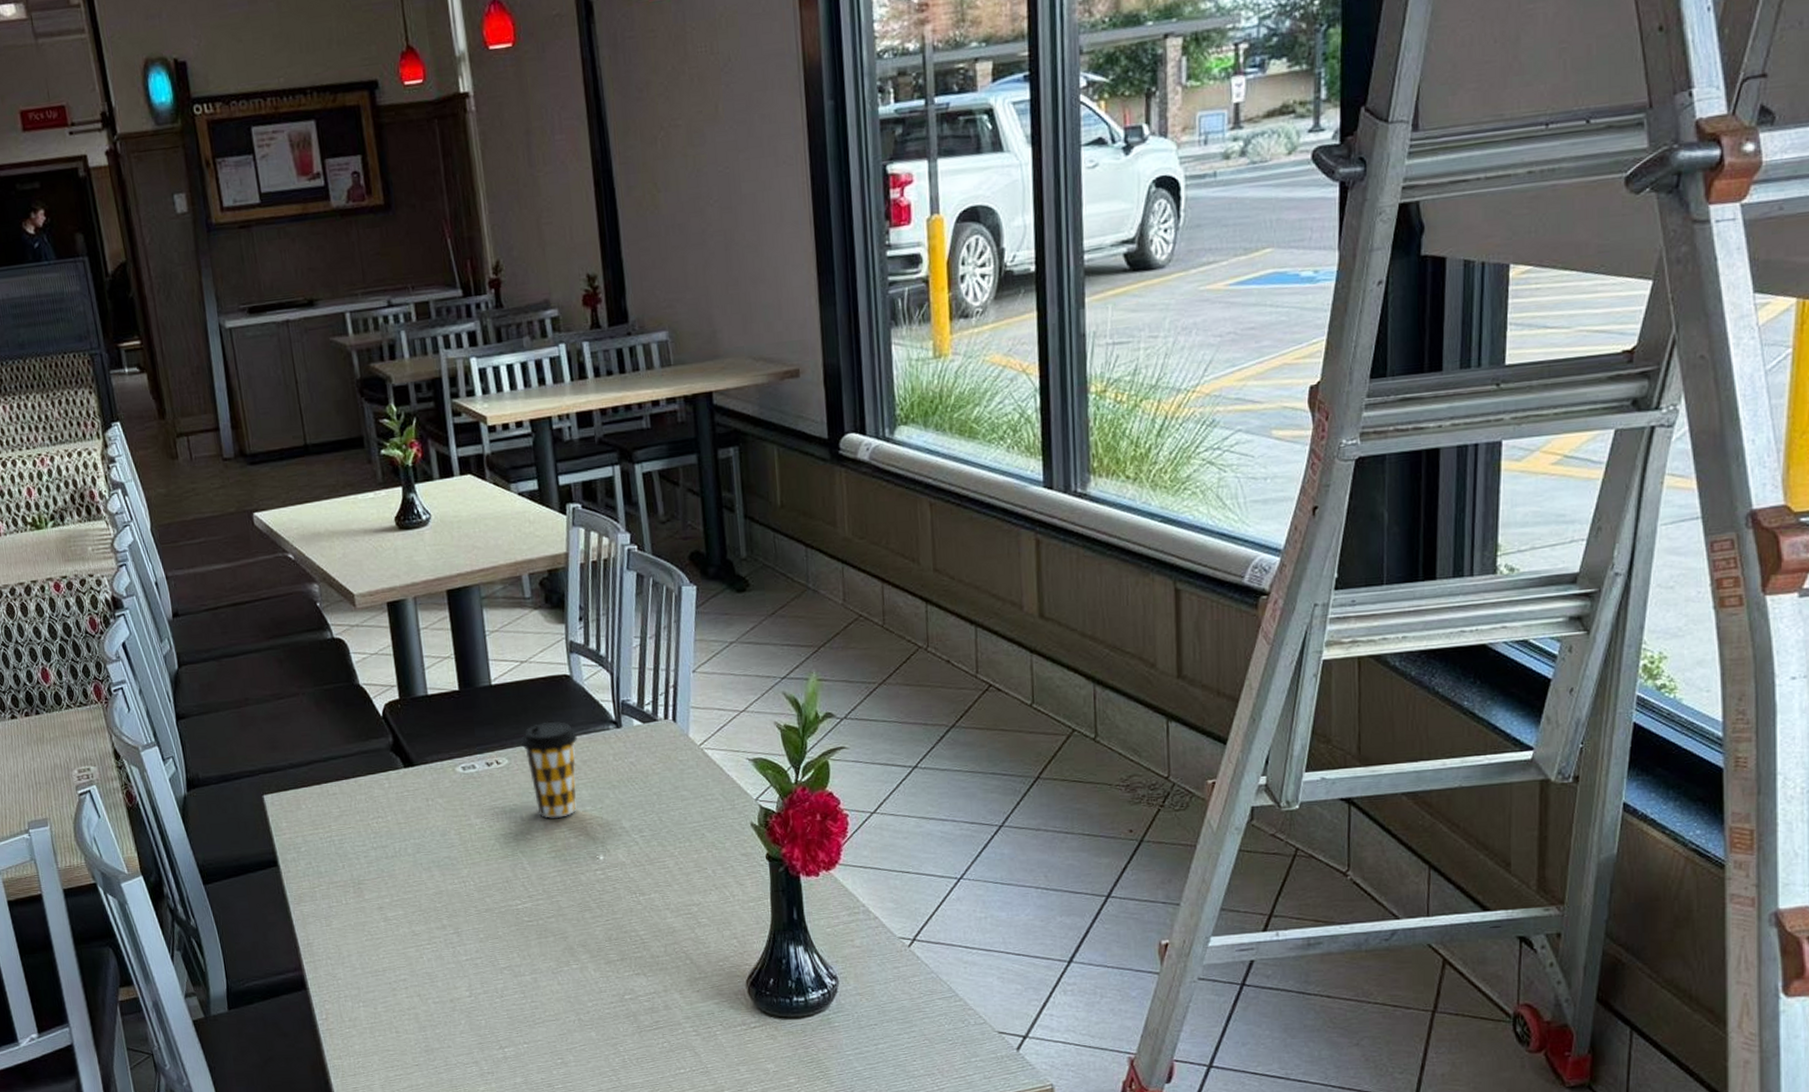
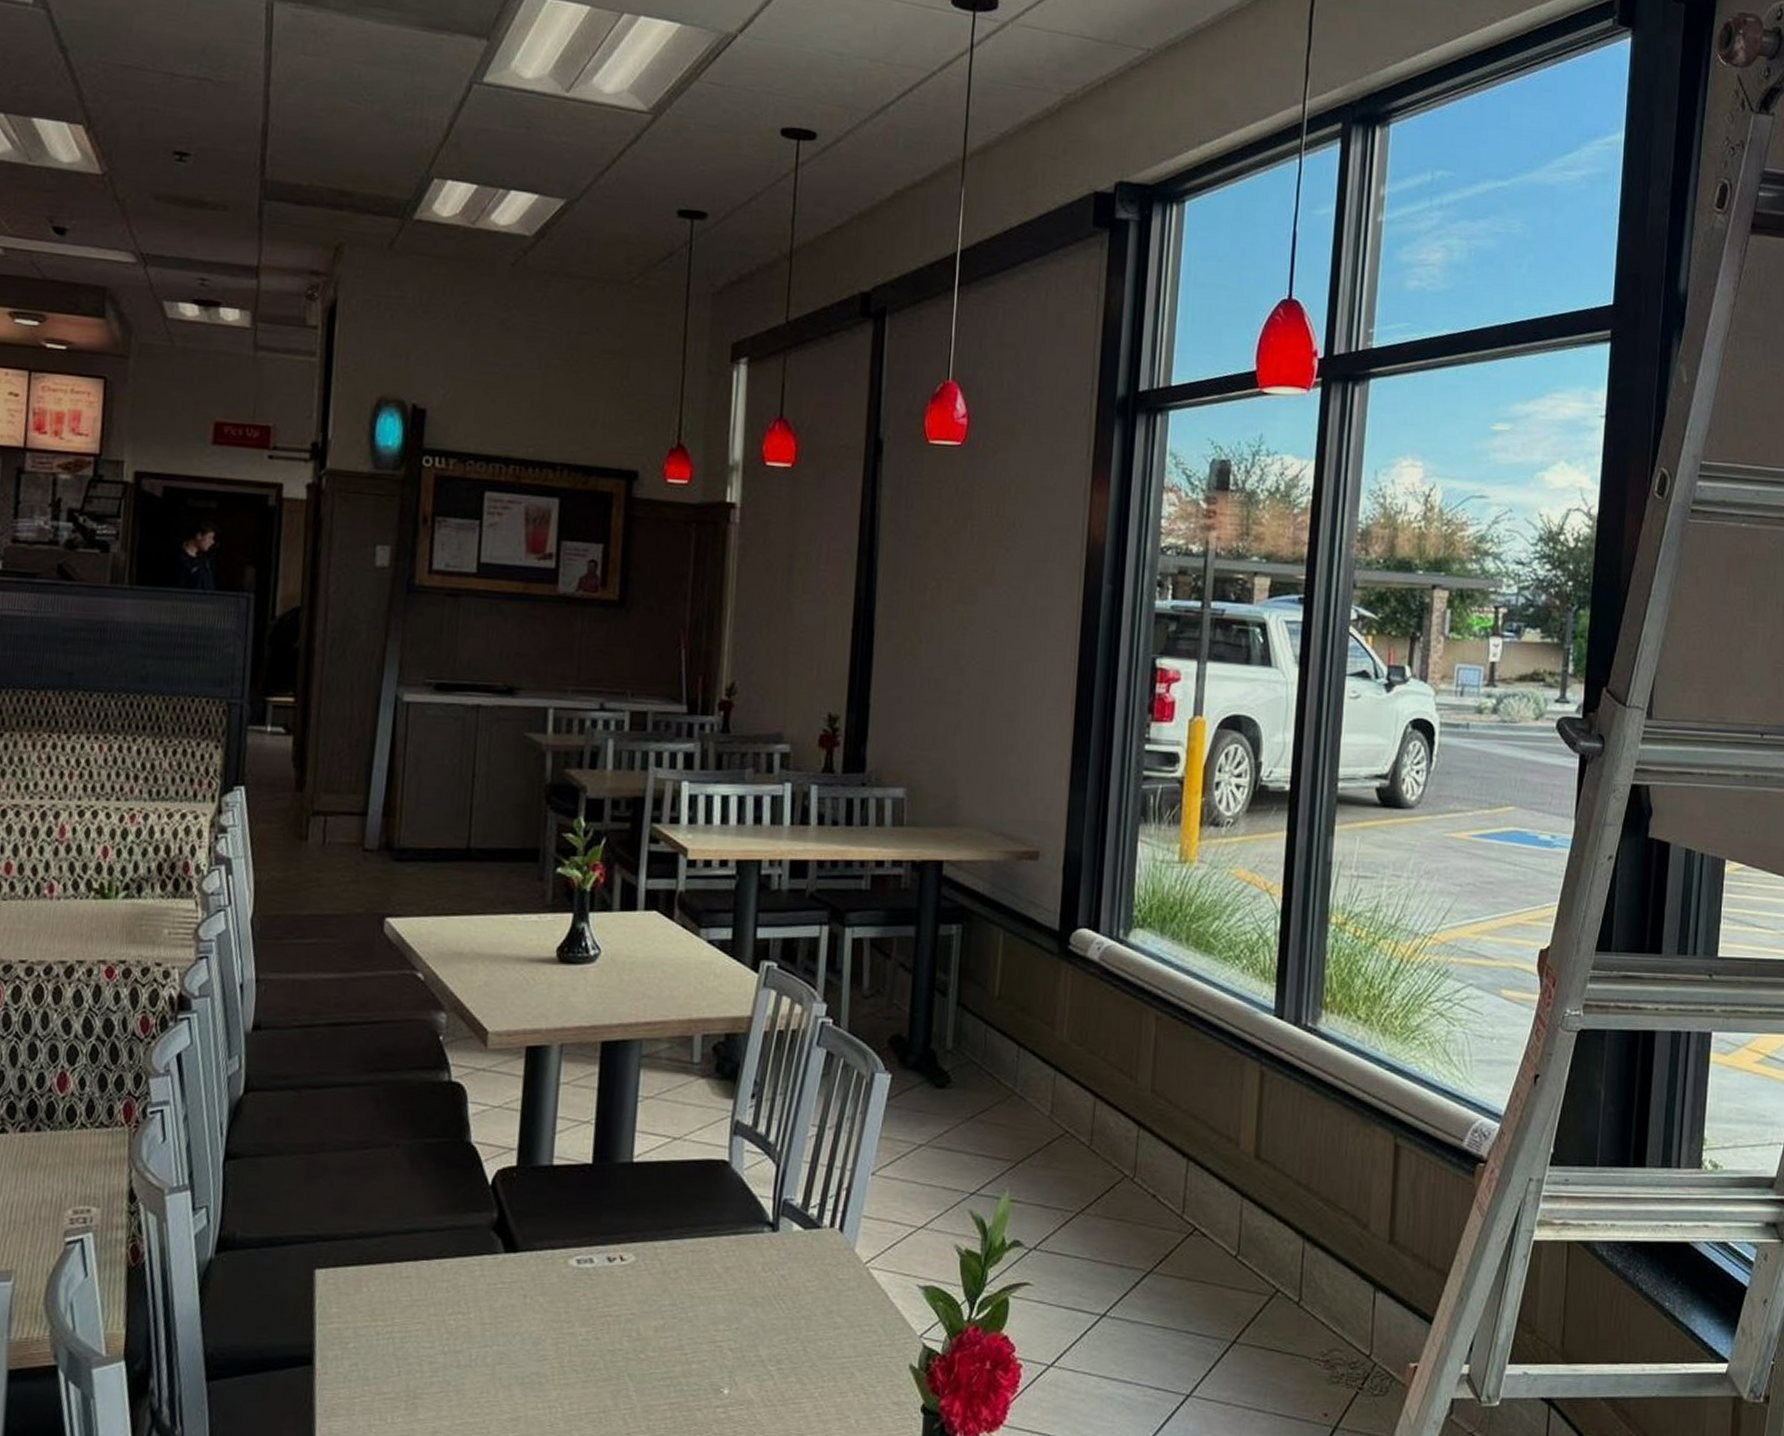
coffee cup: present [521,721,577,818] -> none [655,1214,724,1336]

